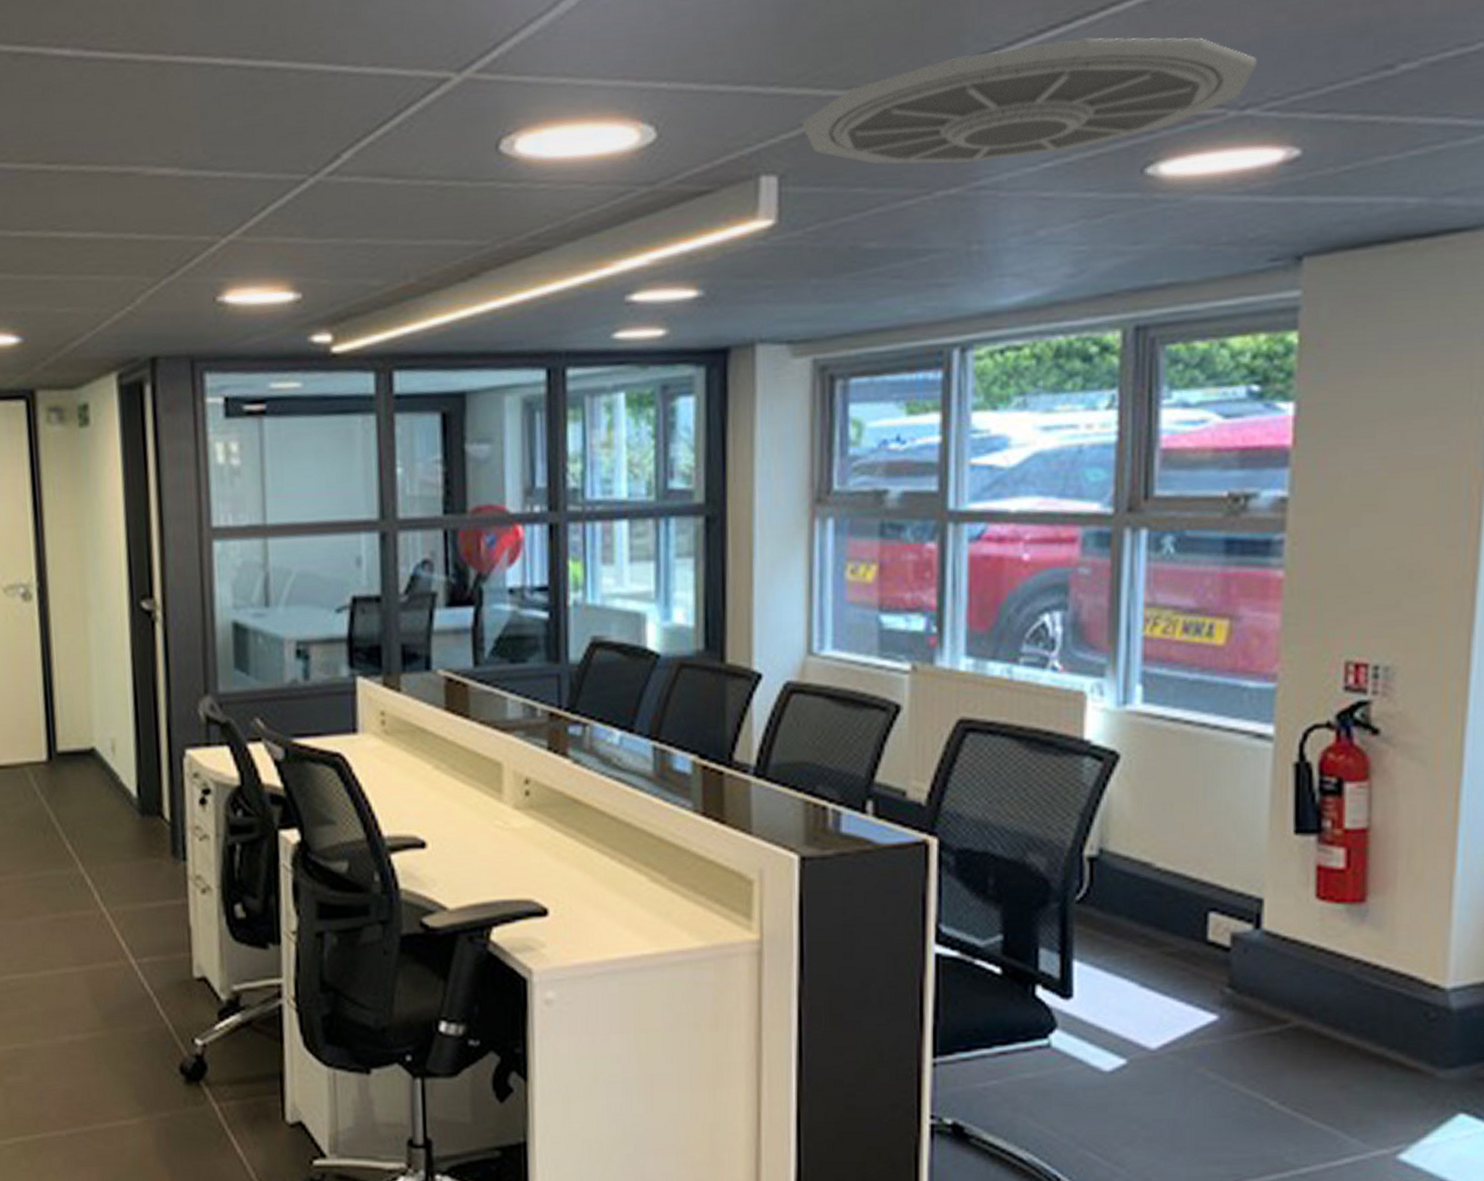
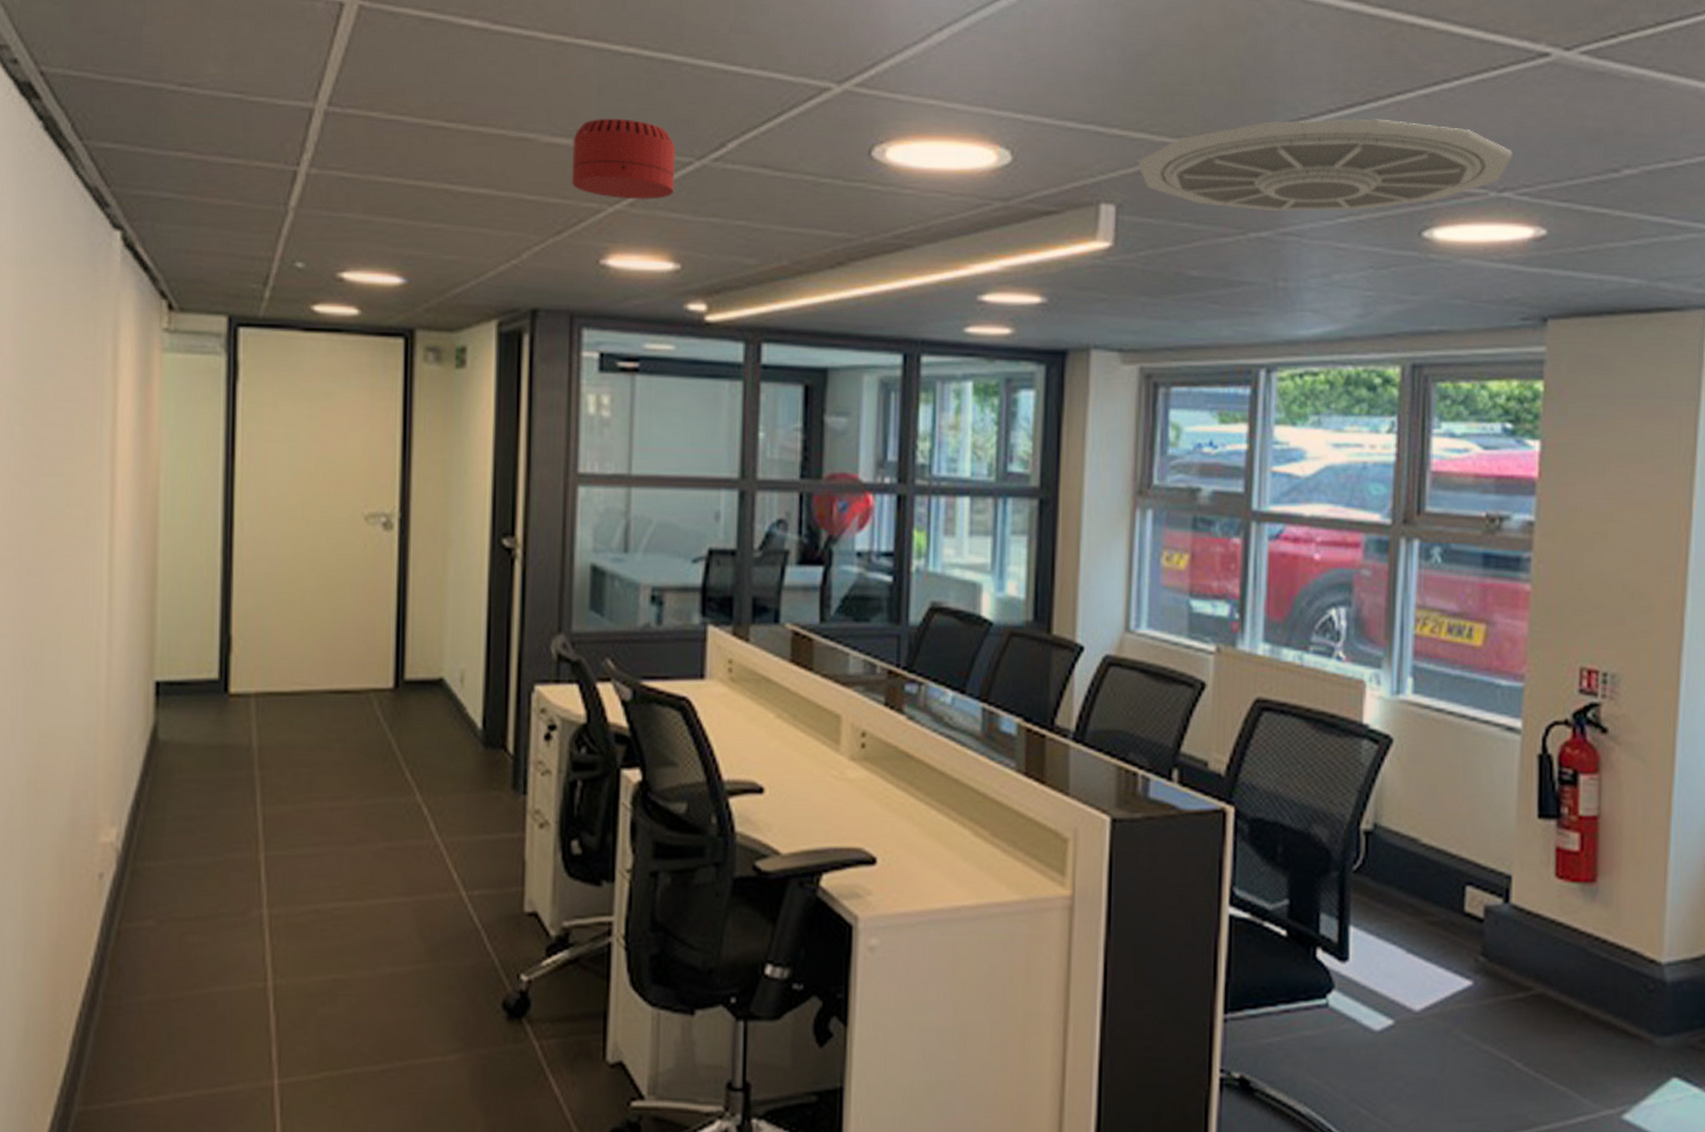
smoke detector: none [178,139,289,228] -> present [571,118,676,200]

